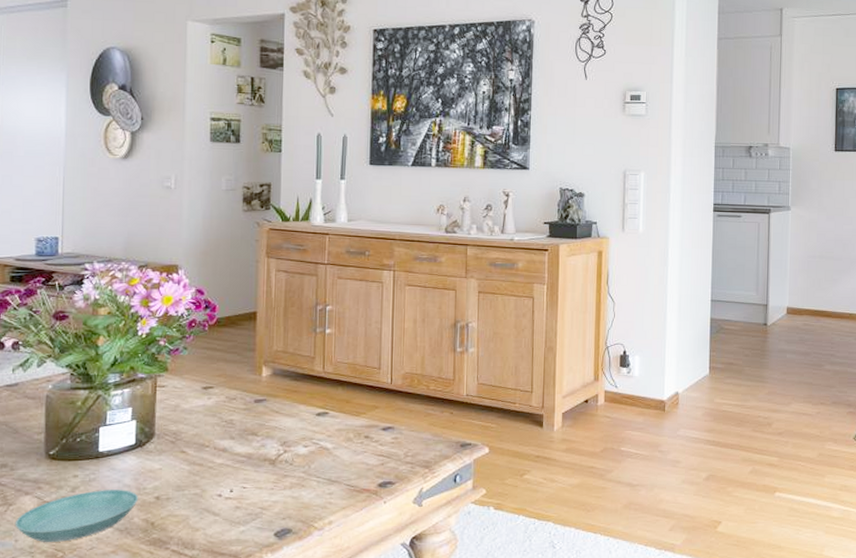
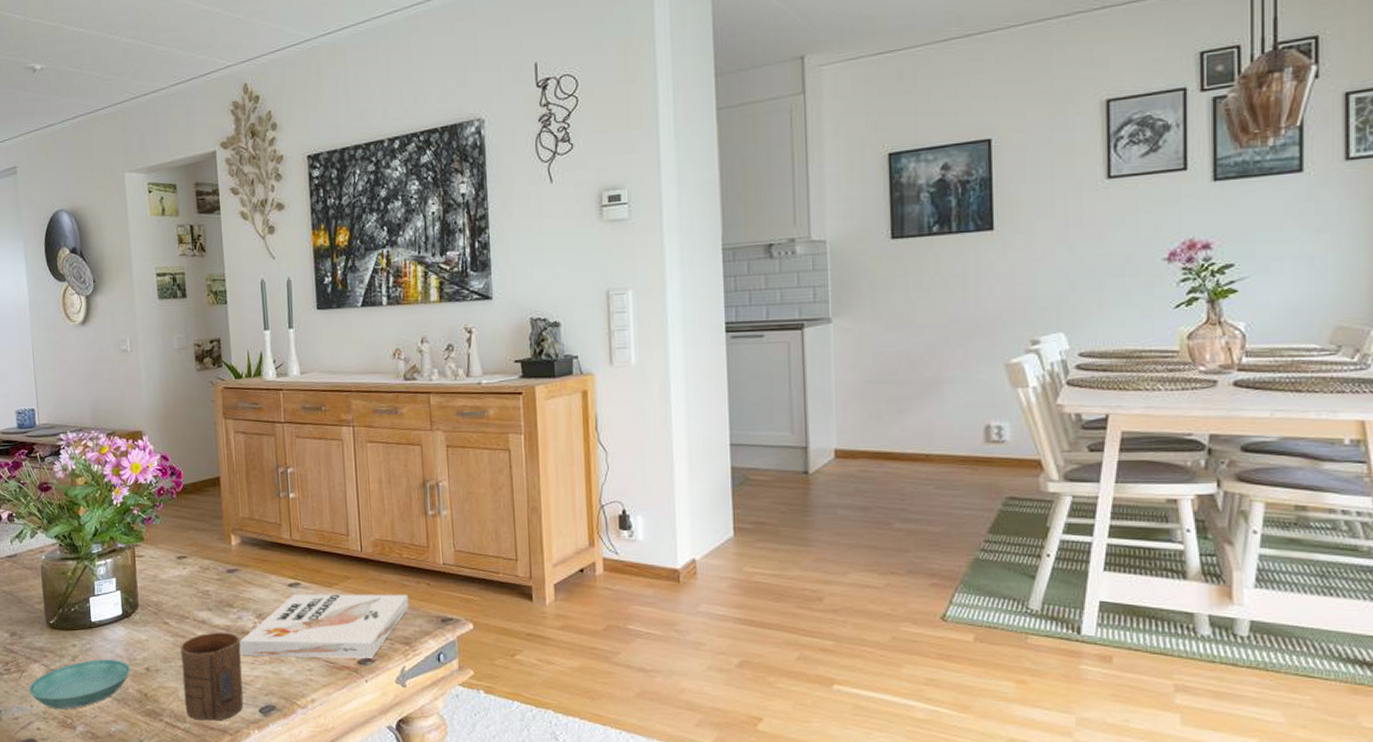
cup: none [195,460,262,547] -> present [180,632,244,721]
book: none [260,422,432,482] -> present [239,594,409,658]

